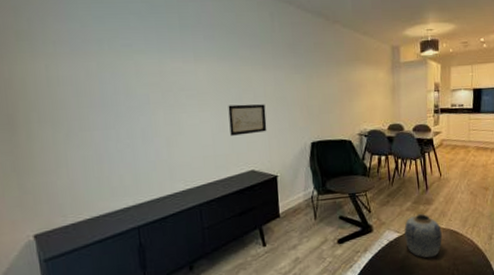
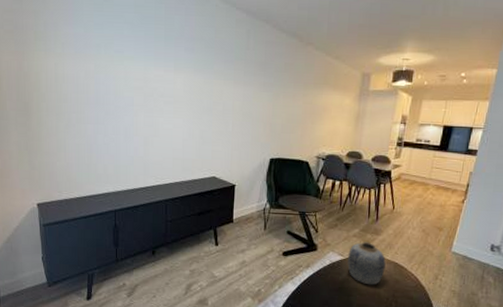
wall art: present [228,104,267,136] -> none [198,115,232,144]

